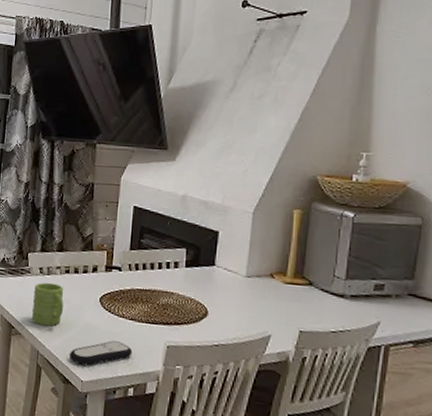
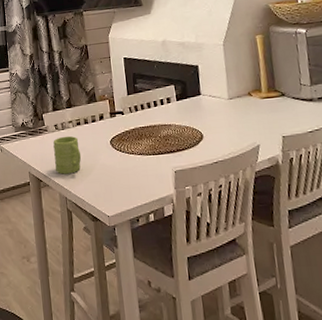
remote control: present [69,340,133,366] -> none [93,175,147,202]

